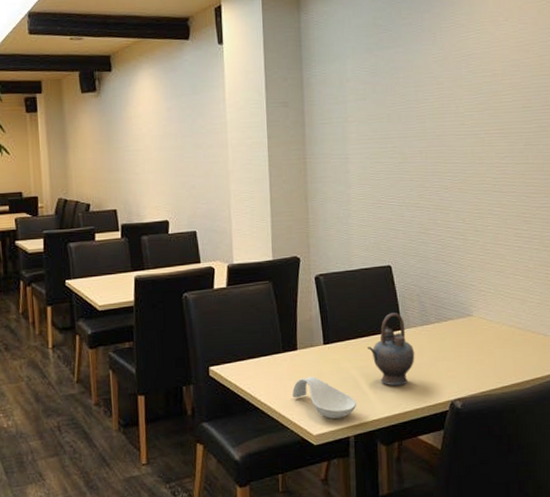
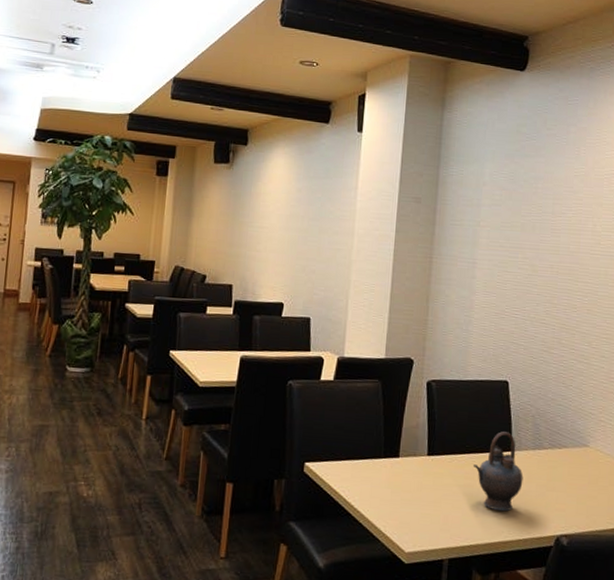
spoon rest: present [292,376,357,419] -> none [387,488,456,538]

